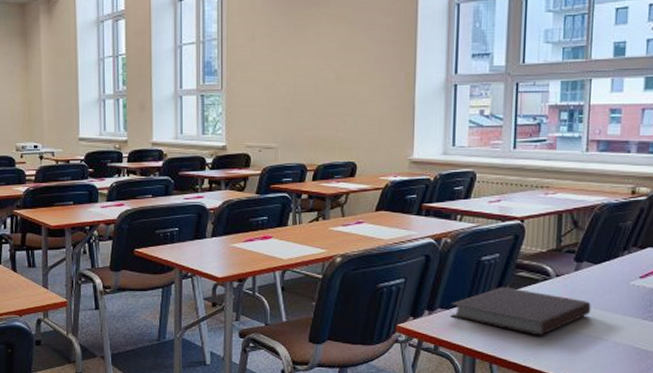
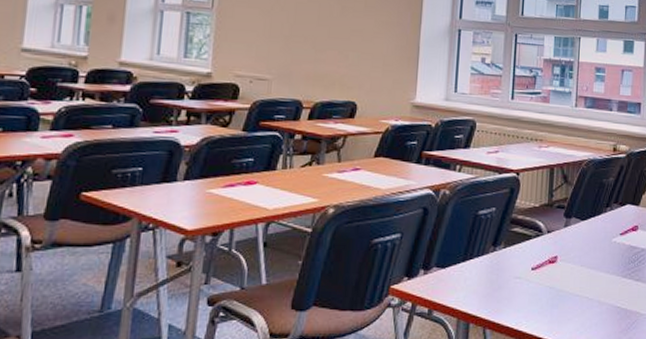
notebook: present [449,286,591,336] -> none [445,243,578,297]

